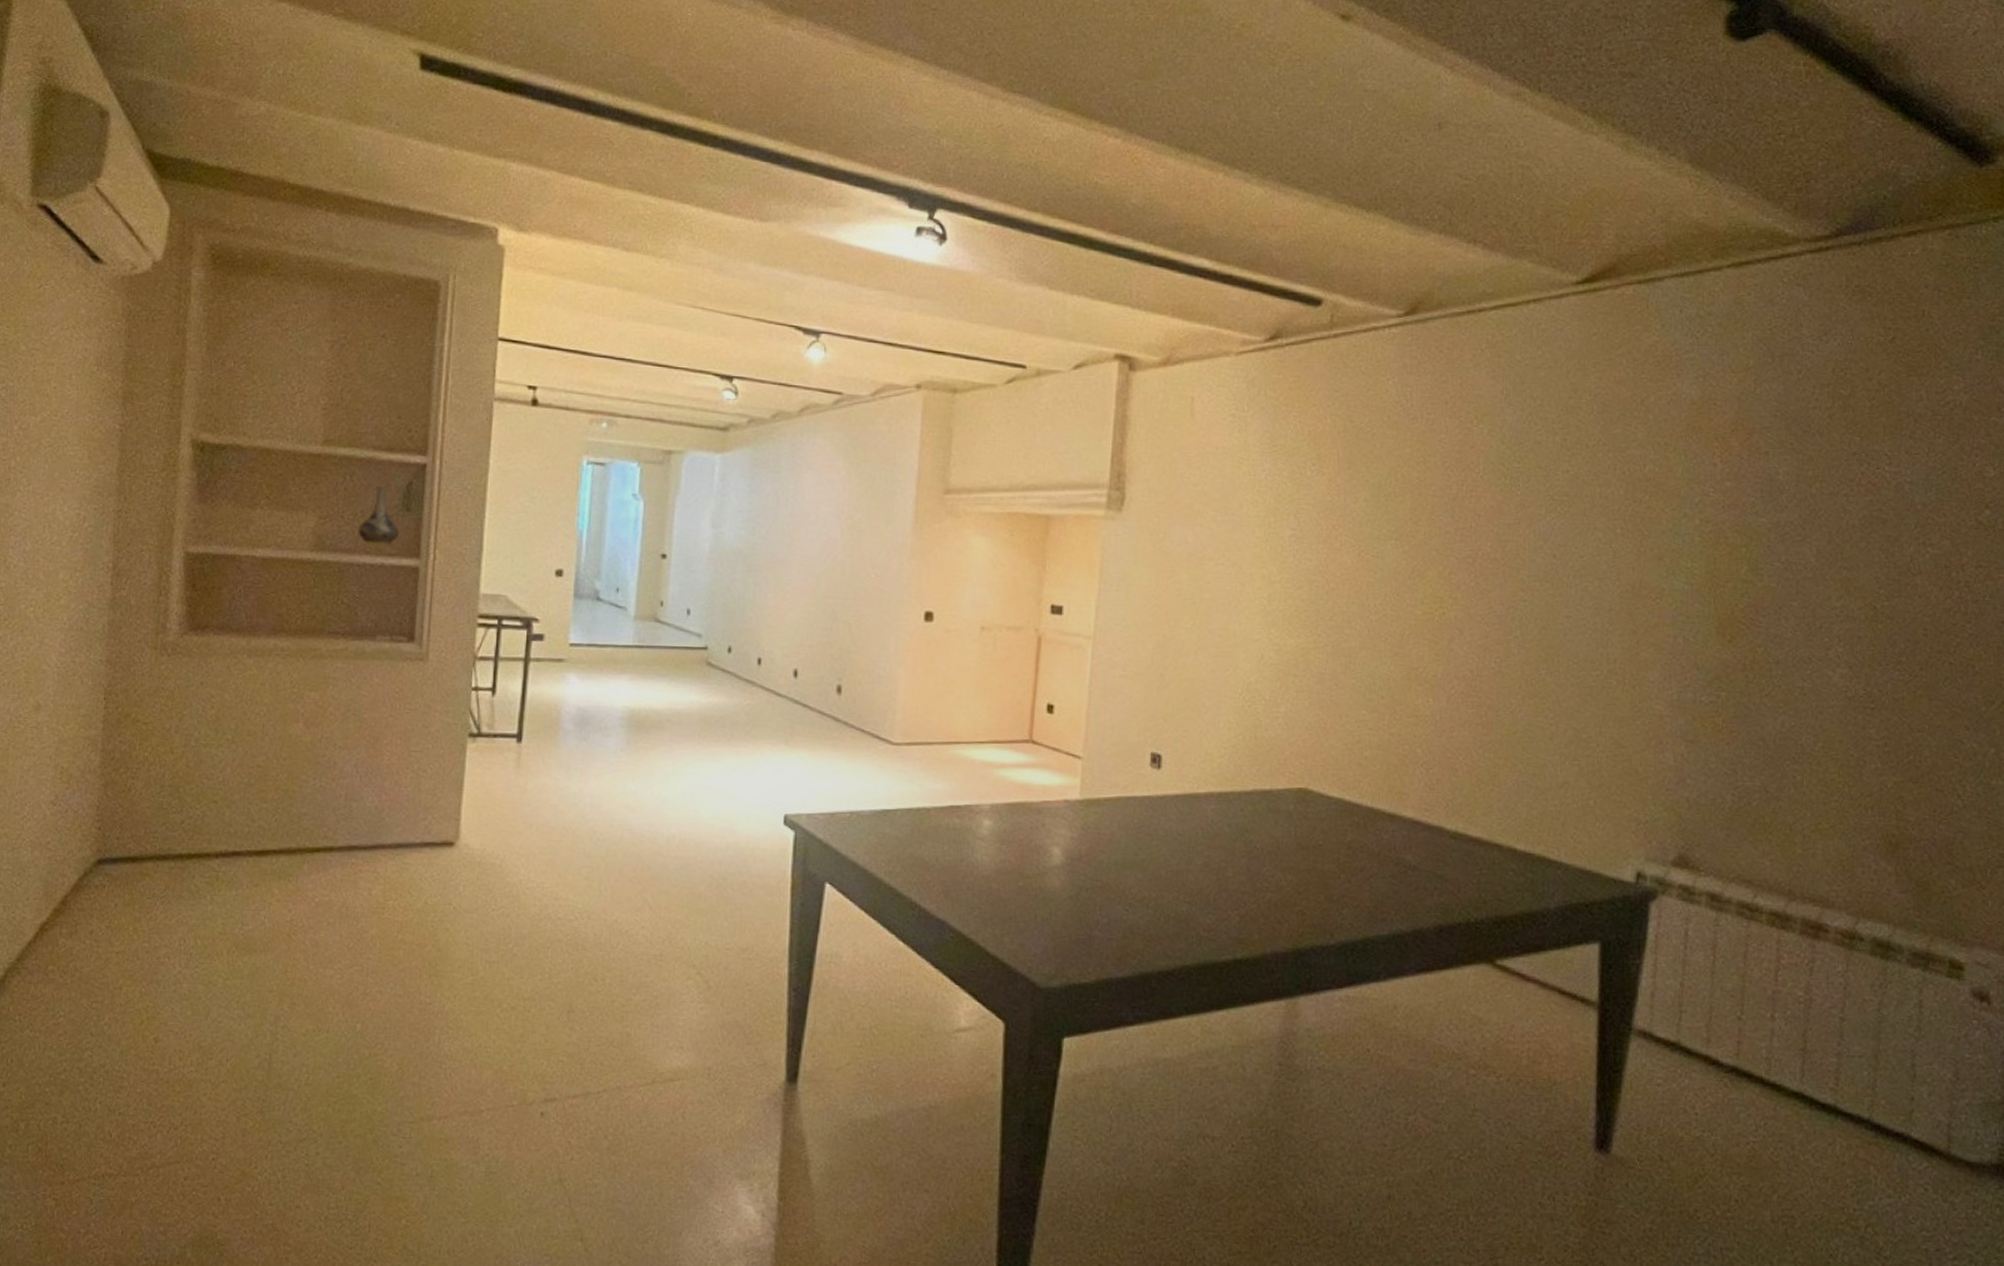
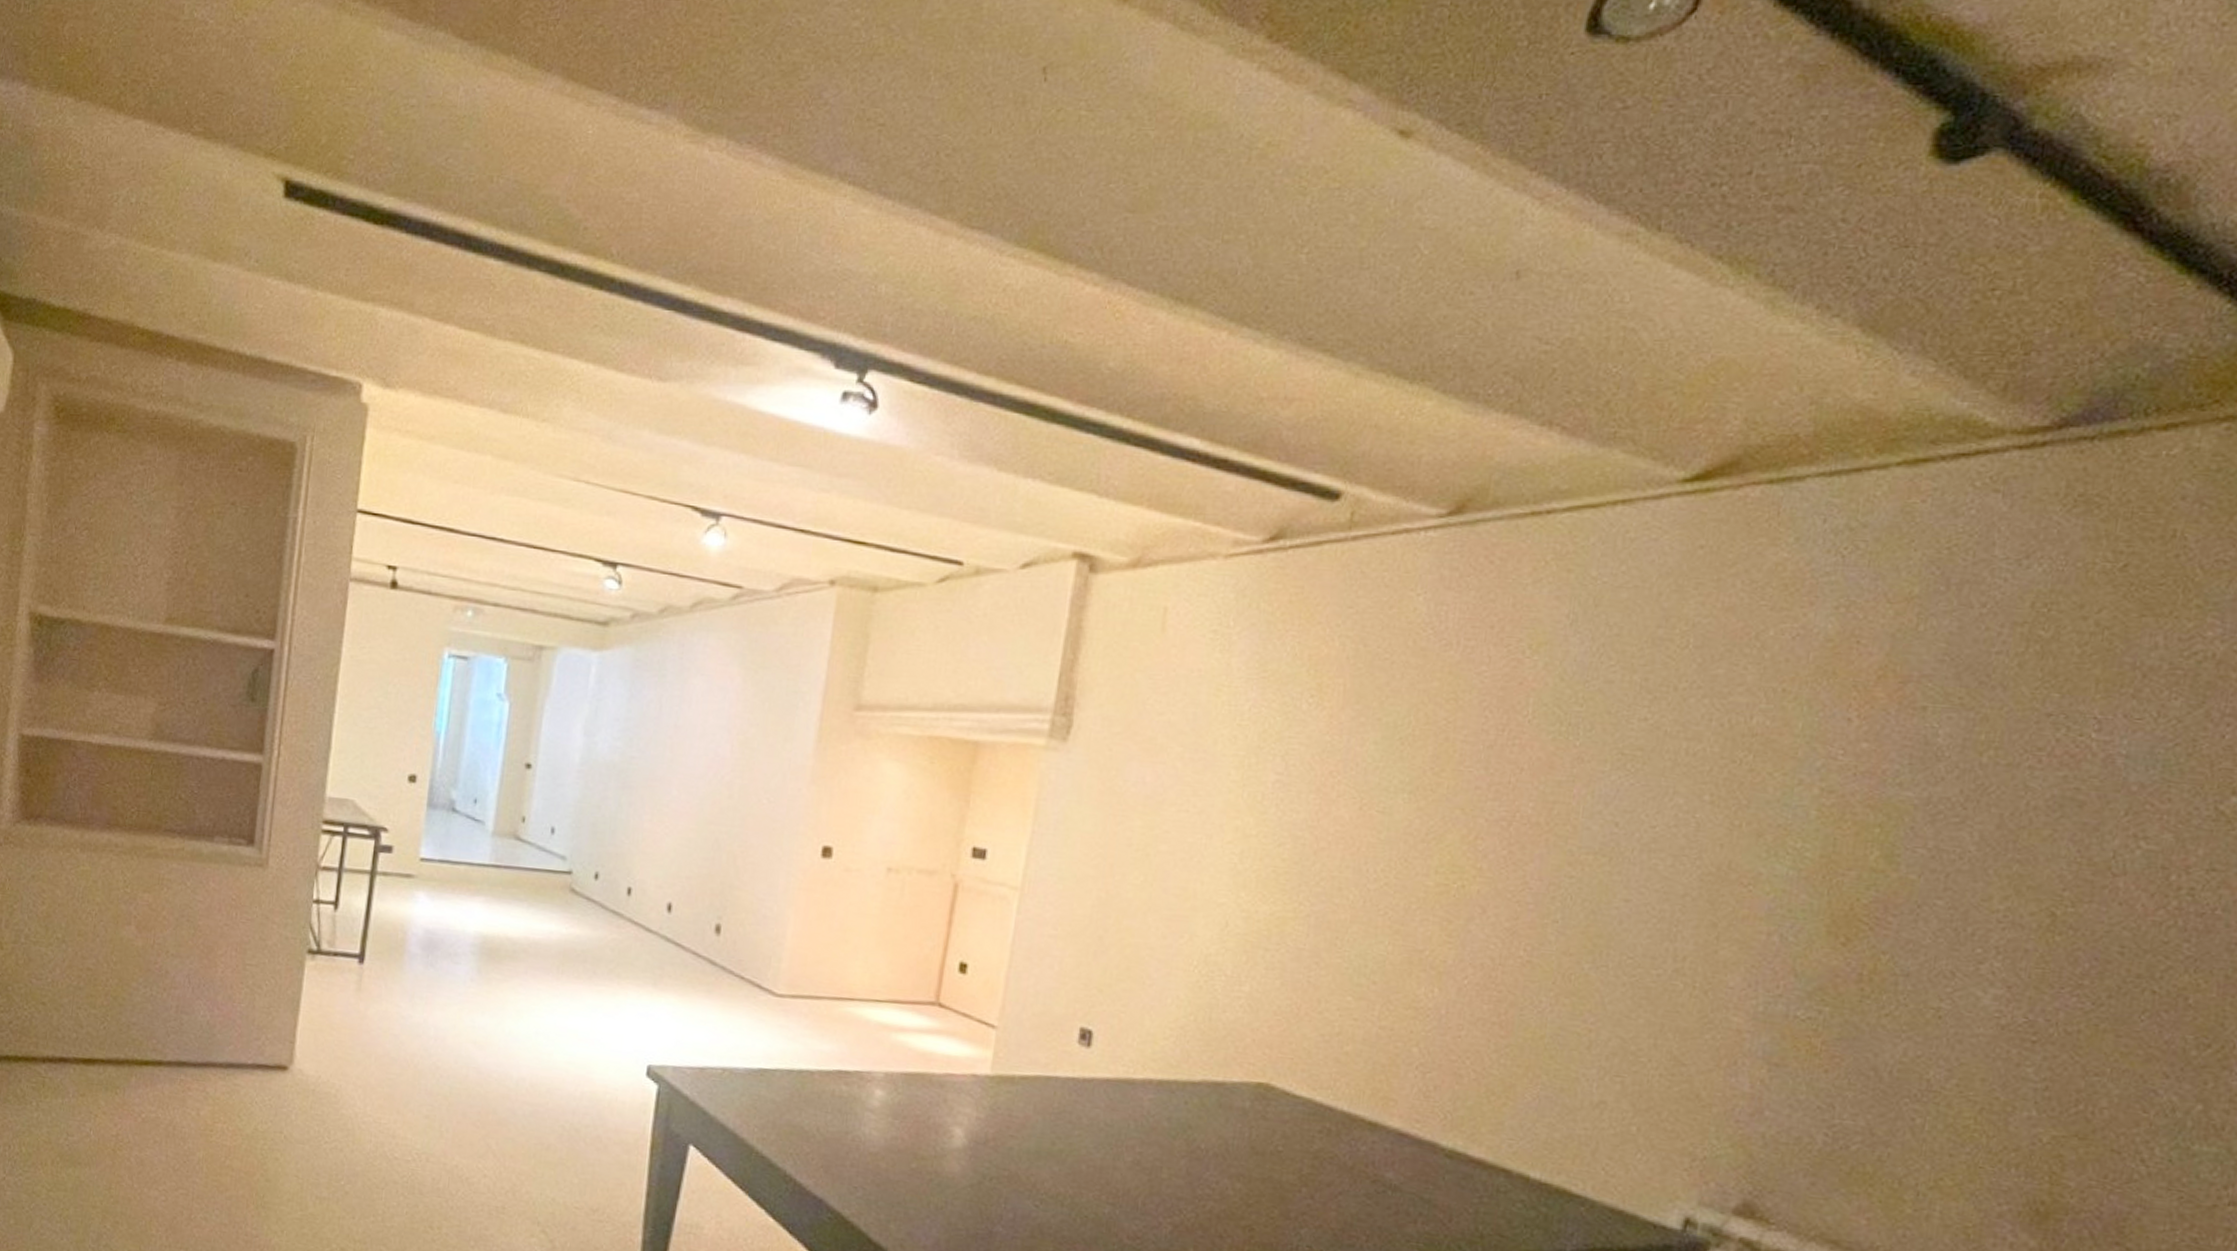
decorative vase: present [358,486,400,545] -> none [199,672,243,738]

